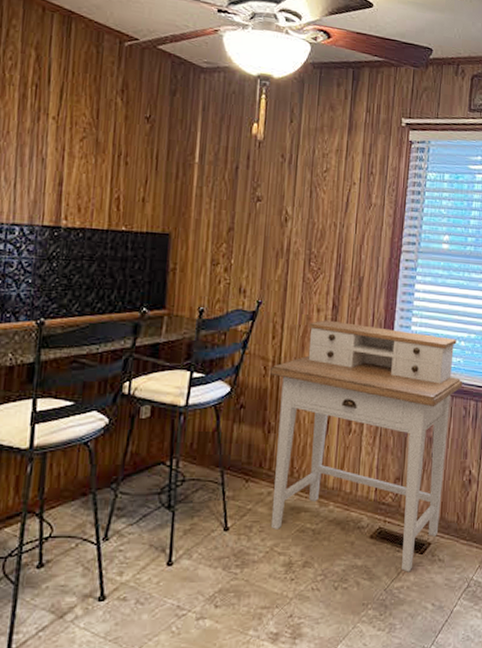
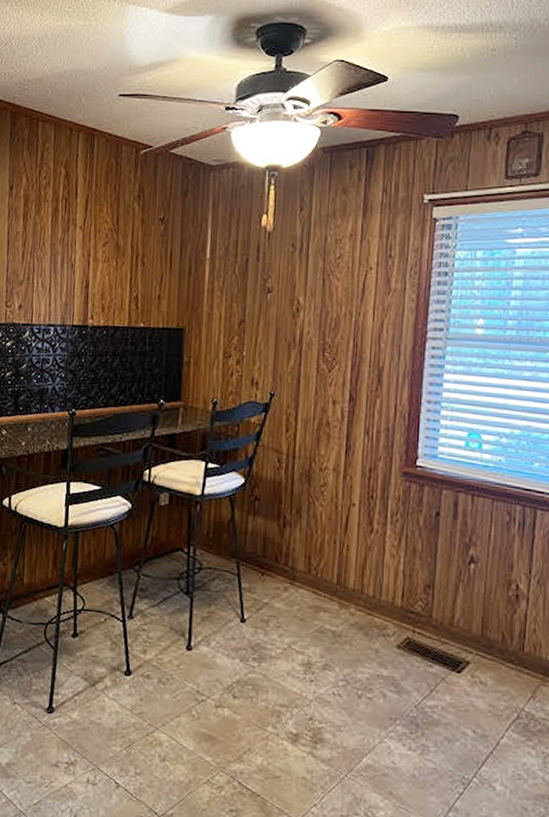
desk: present [269,320,463,572] -> none [283,412,506,691]

